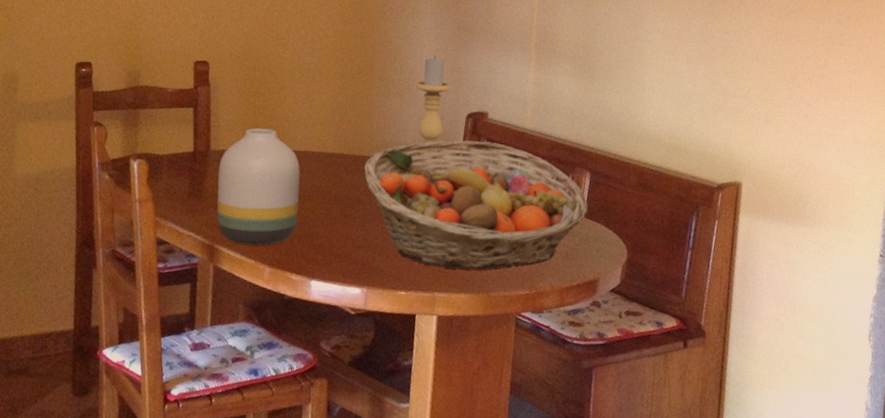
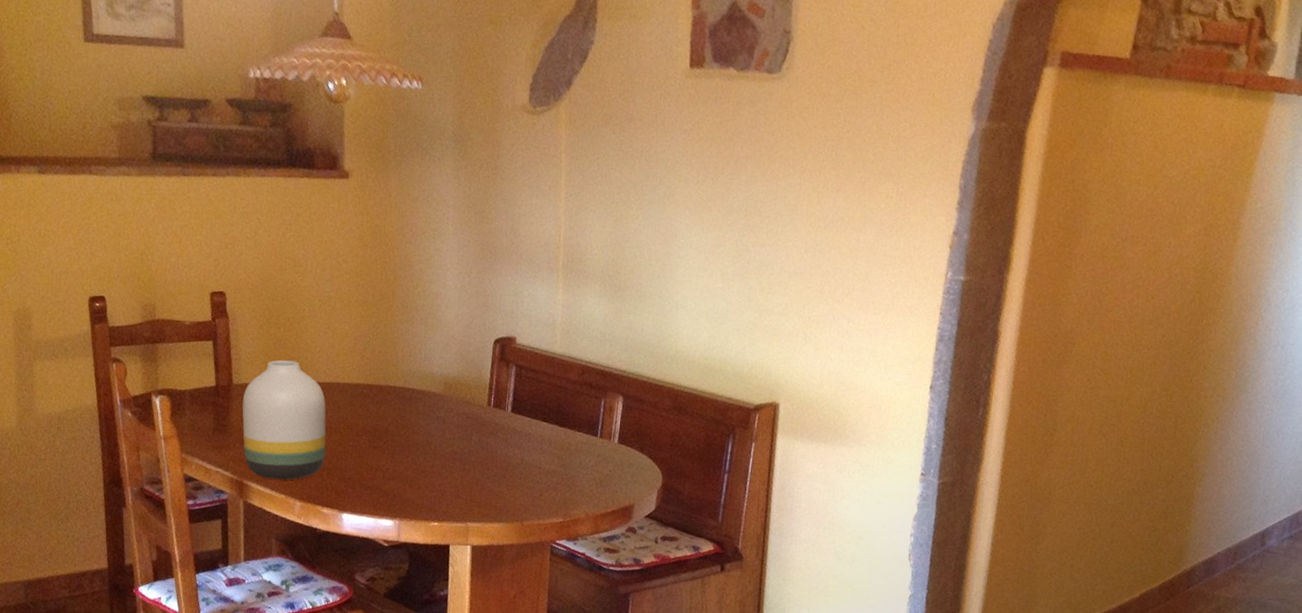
fruit basket: present [364,140,588,270] -> none [391,367,621,499]
candle holder: present [416,55,451,160] -> none [440,278,477,388]

